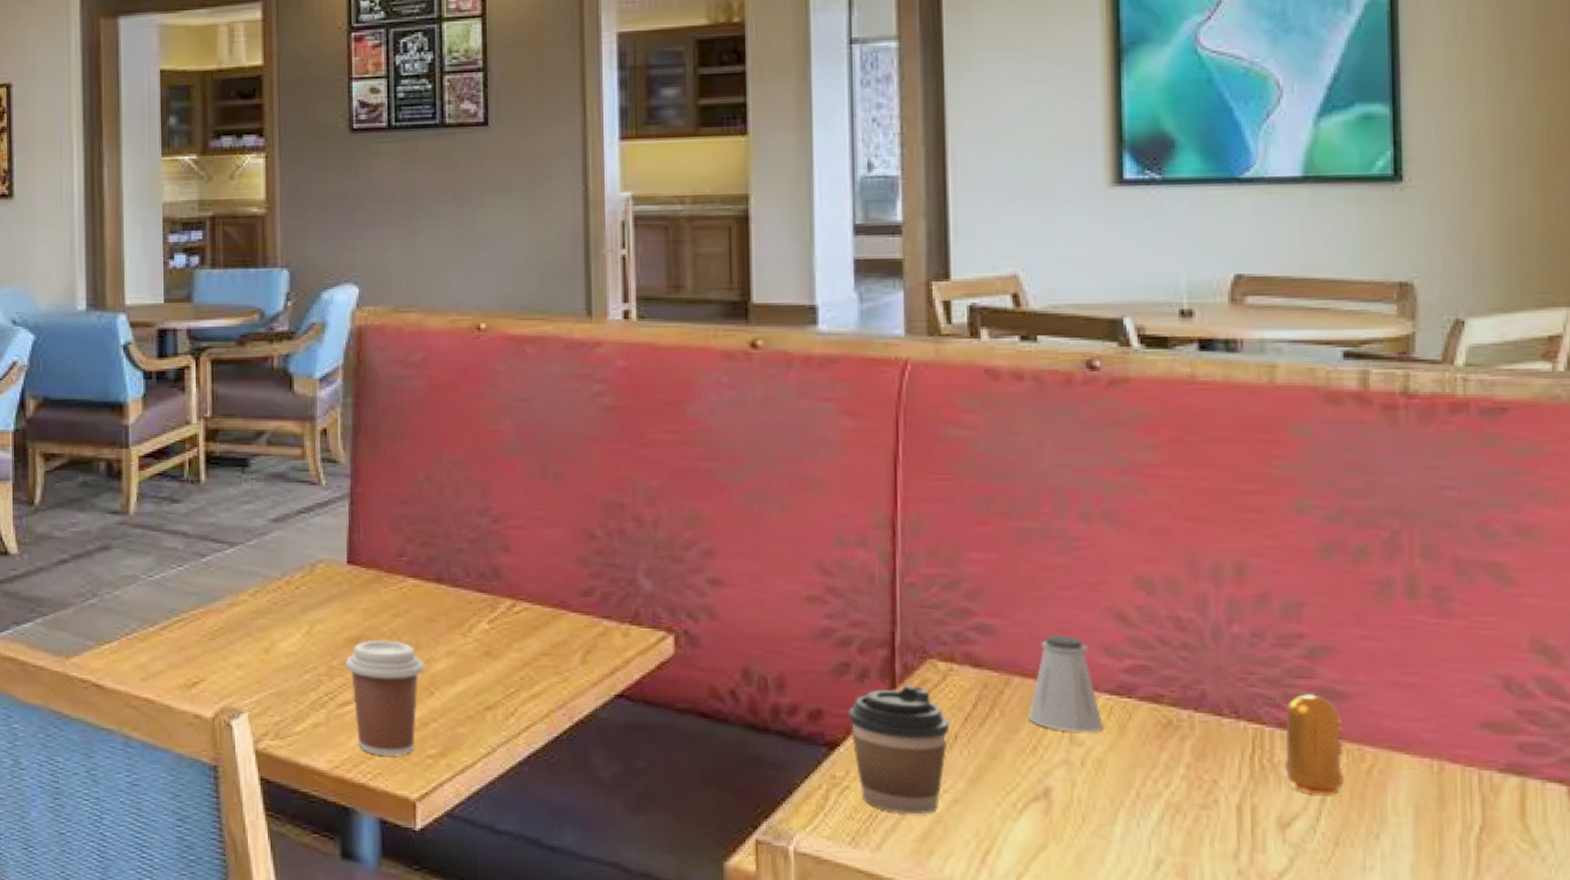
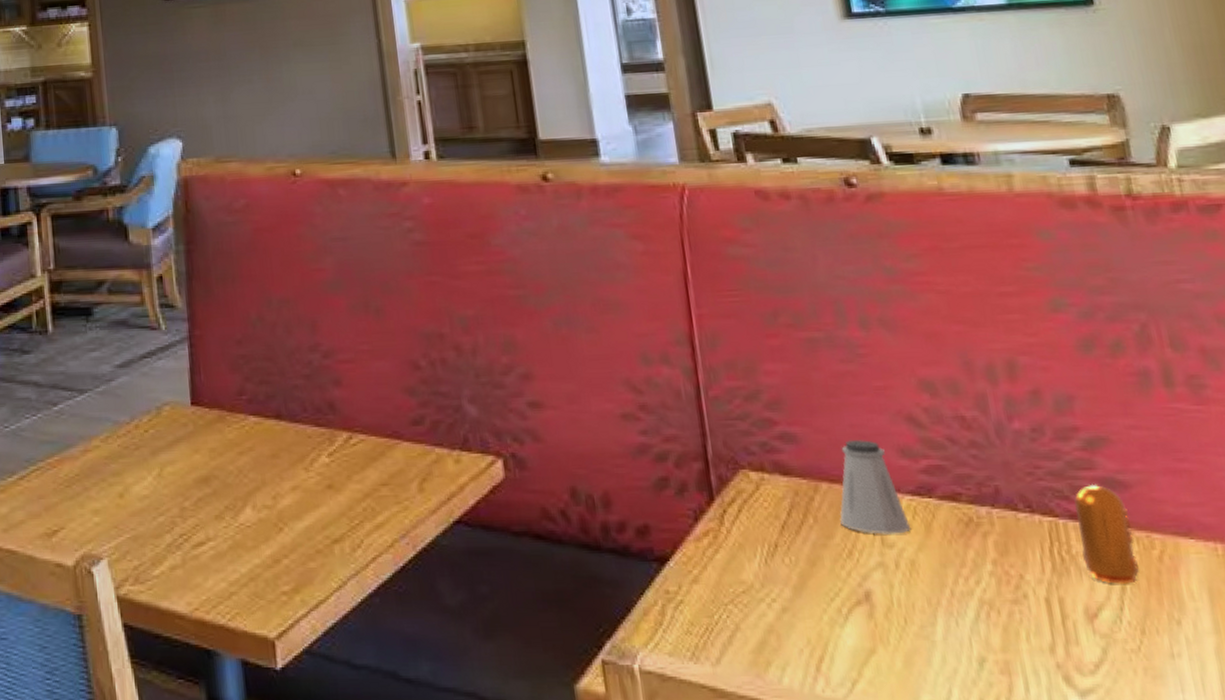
coffee cup: present [346,639,423,757] -> none [197,478,271,595]
coffee cup: present [848,685,950,815] -> none [673,496,770,626]

